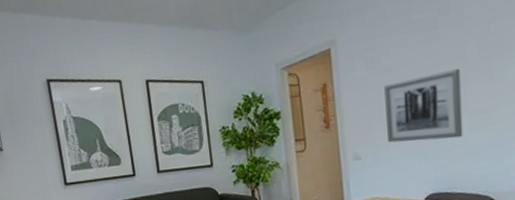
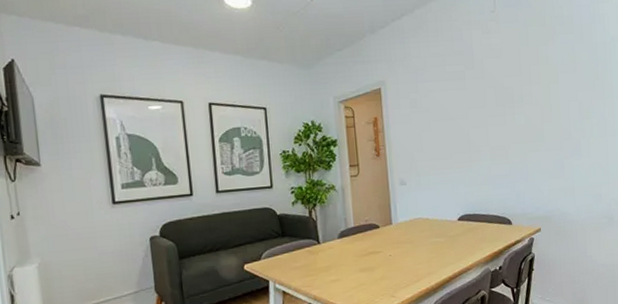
wall art: present [384,68,463,143] -> none [425,112,486,171]

